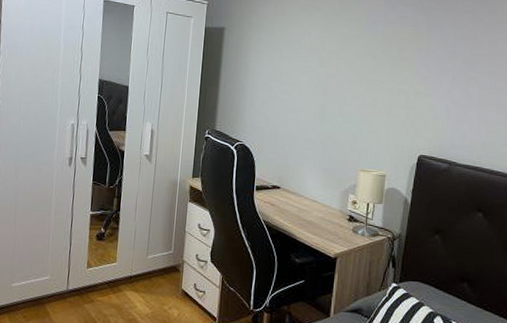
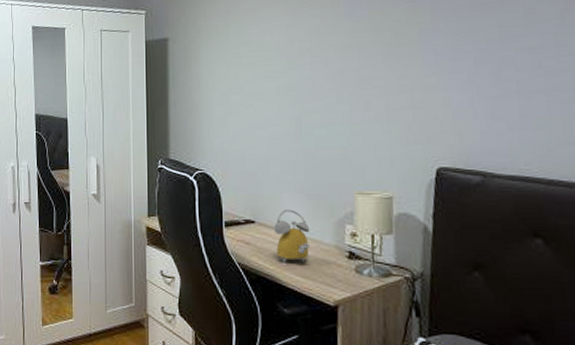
alarm clock: none [294,179,322,223] -> present [274,210,310,263]

